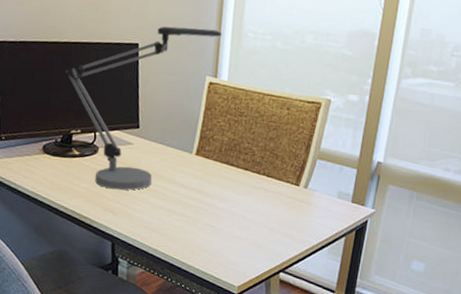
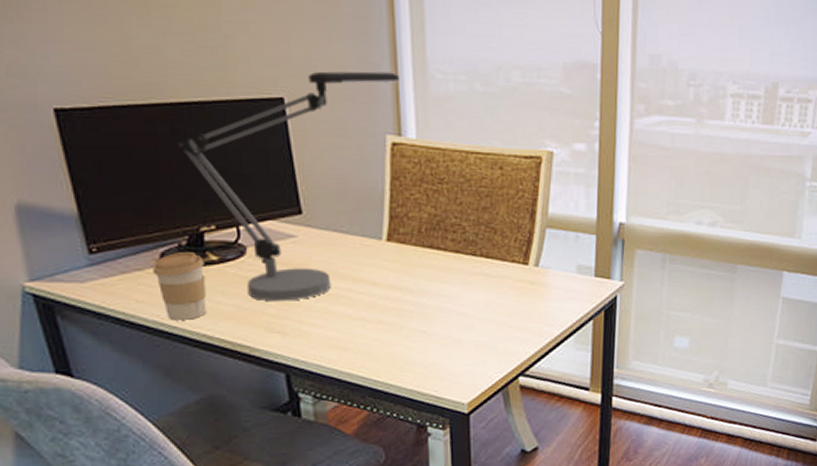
coffee cup: none [37,146,70,194] -> present [152,251,207,320]

